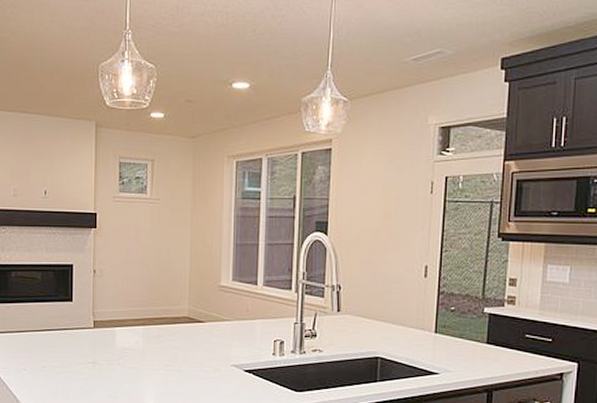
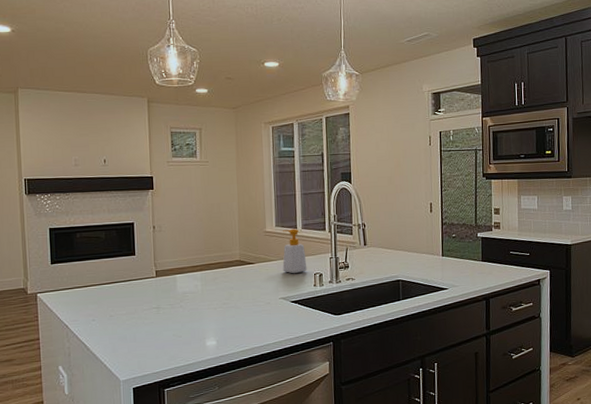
soap bottle: none [237,285,266,339] -> present [282,229,307,274]

